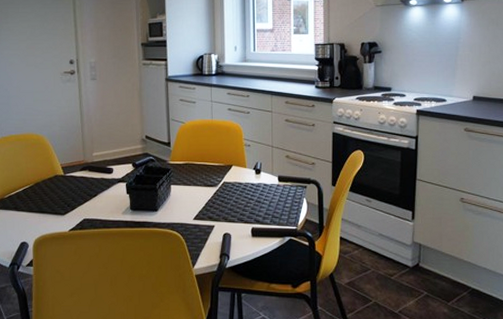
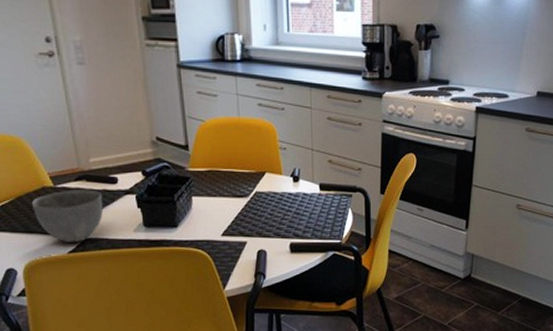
bowl: none [45,178,99,222] -> present [31,189,103,242]

